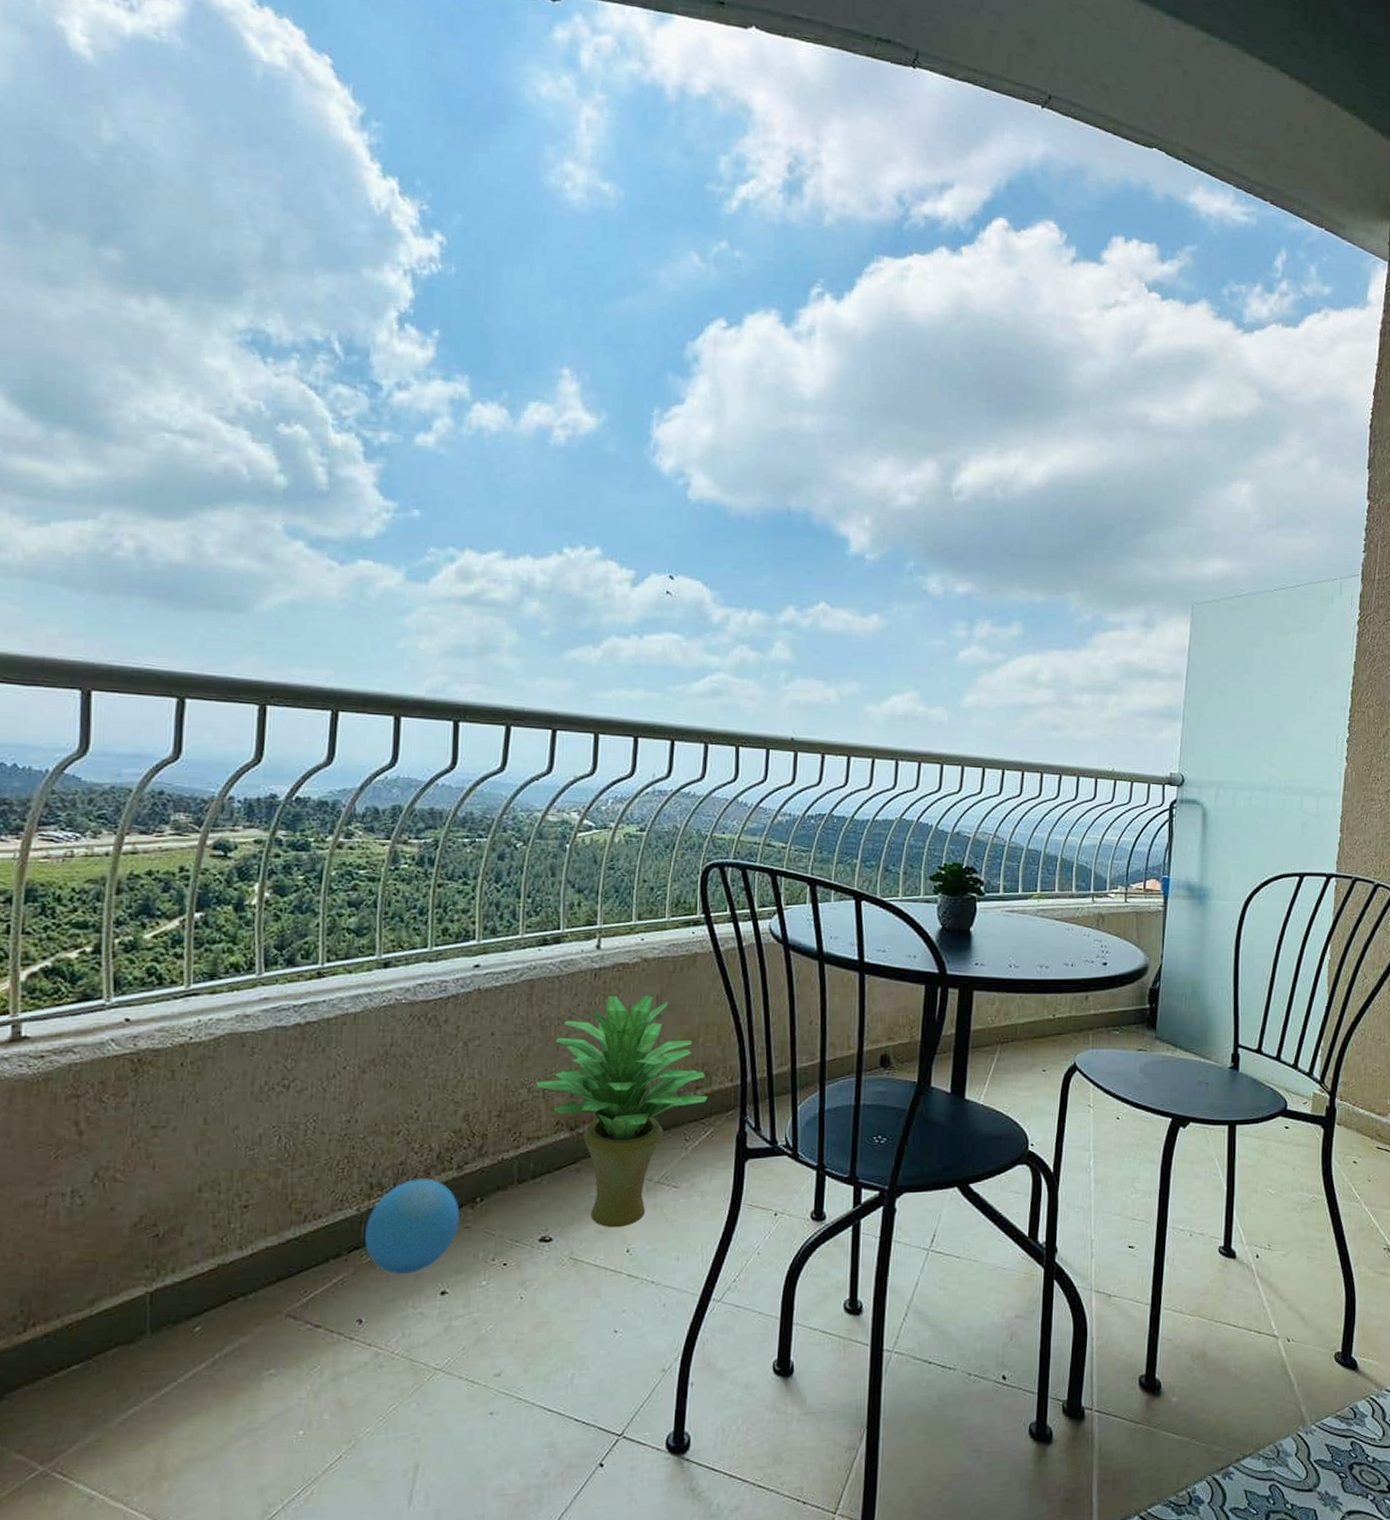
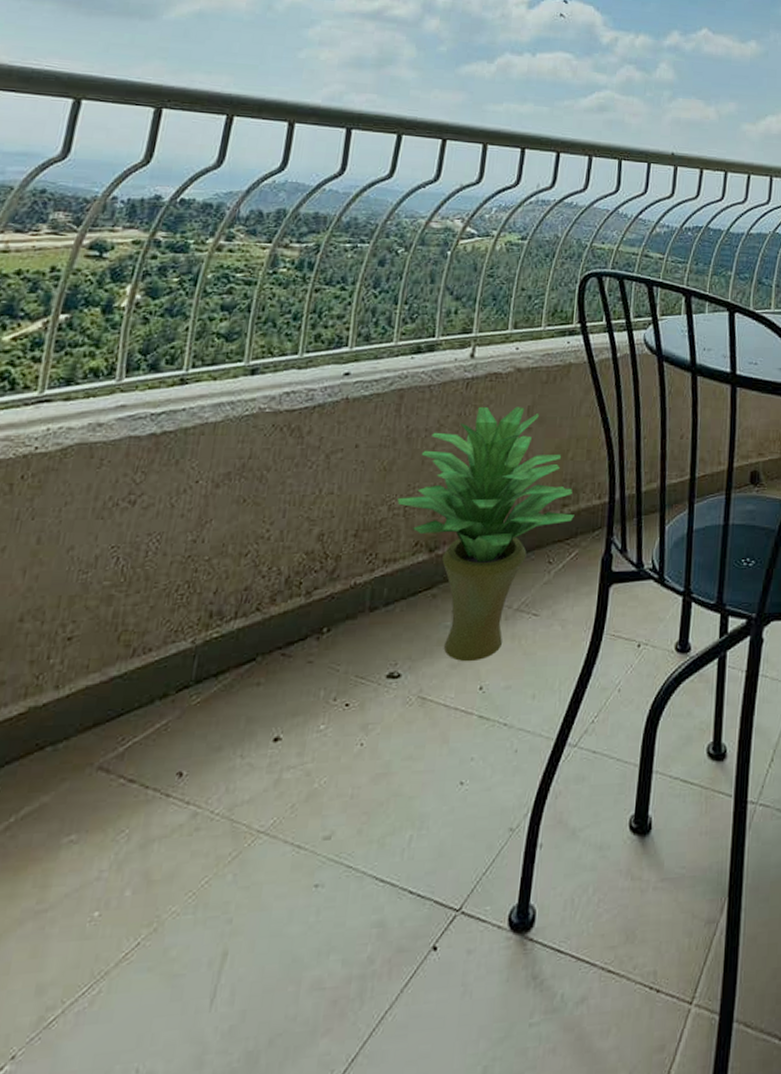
ball: present [365,1179,460,1275] -> none [196,606,304,718]

